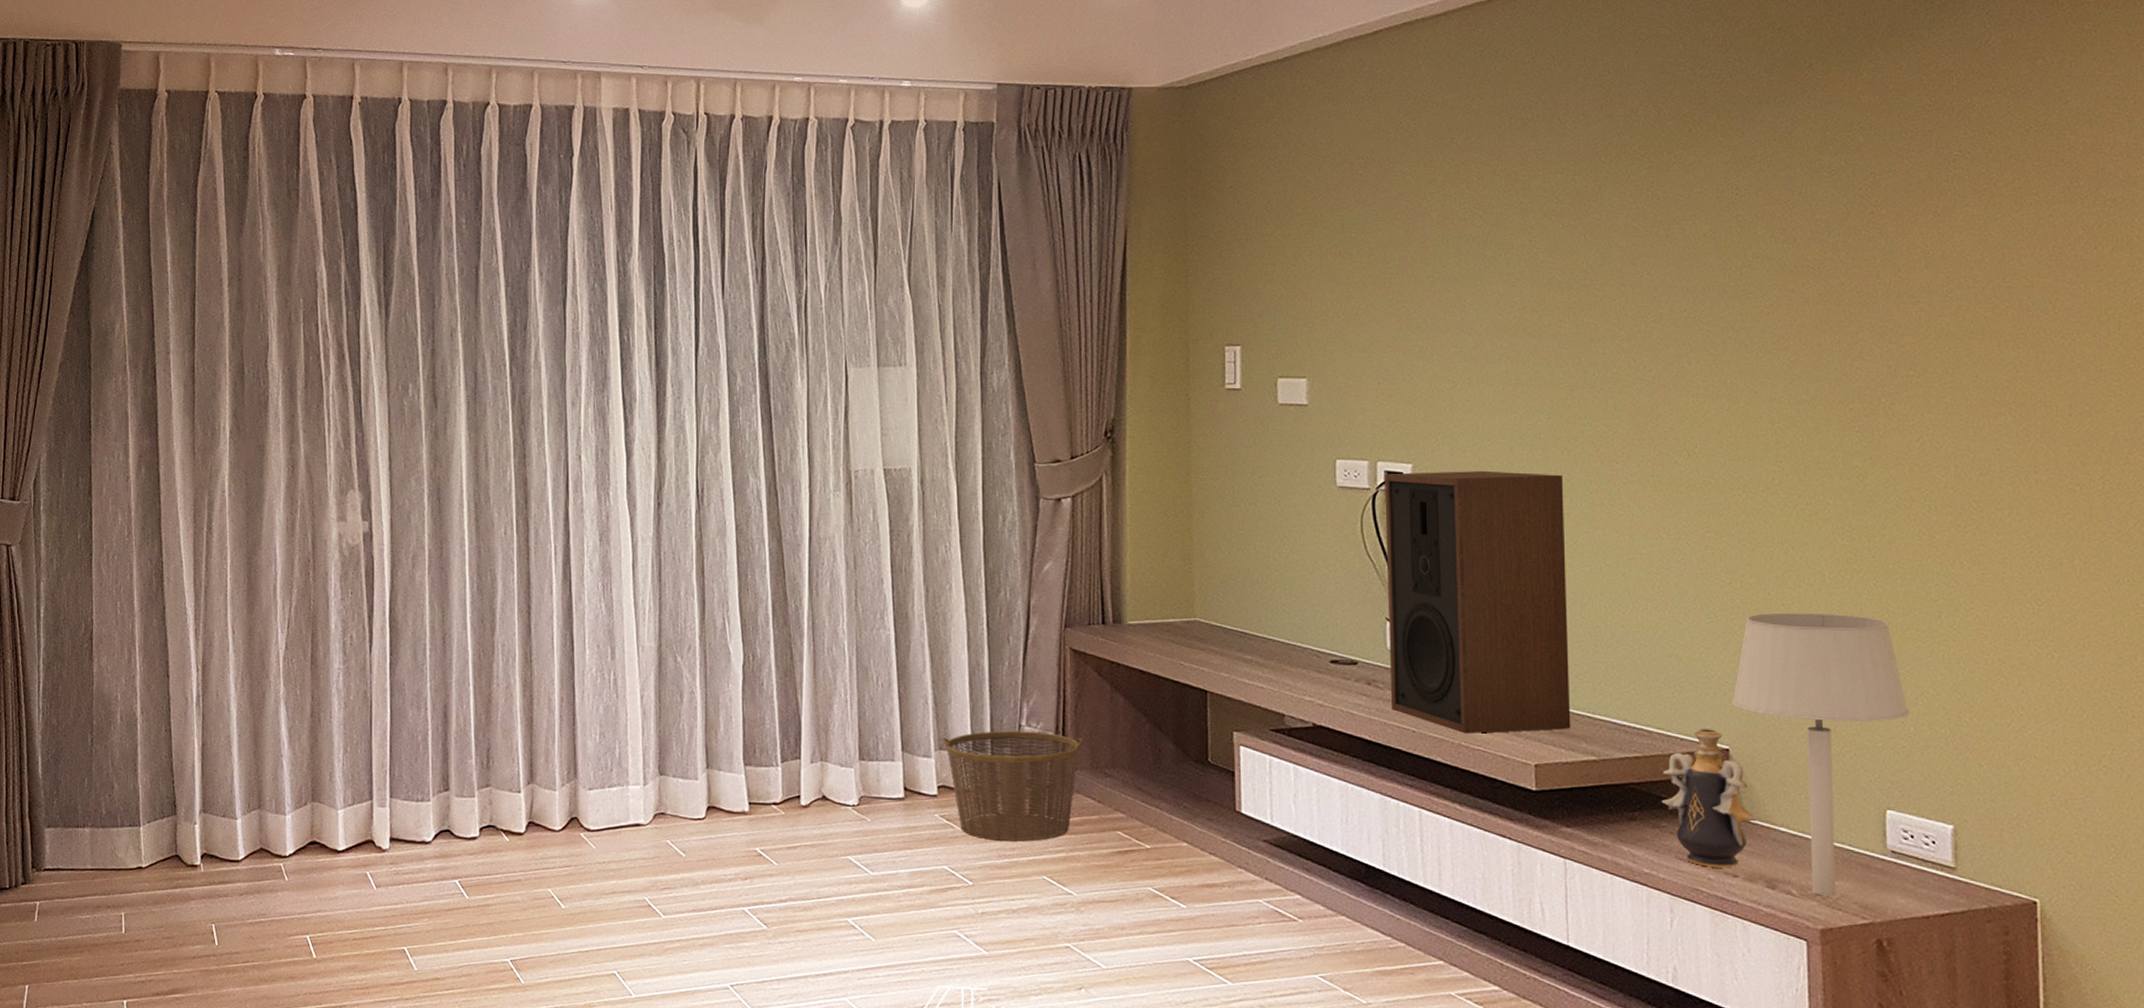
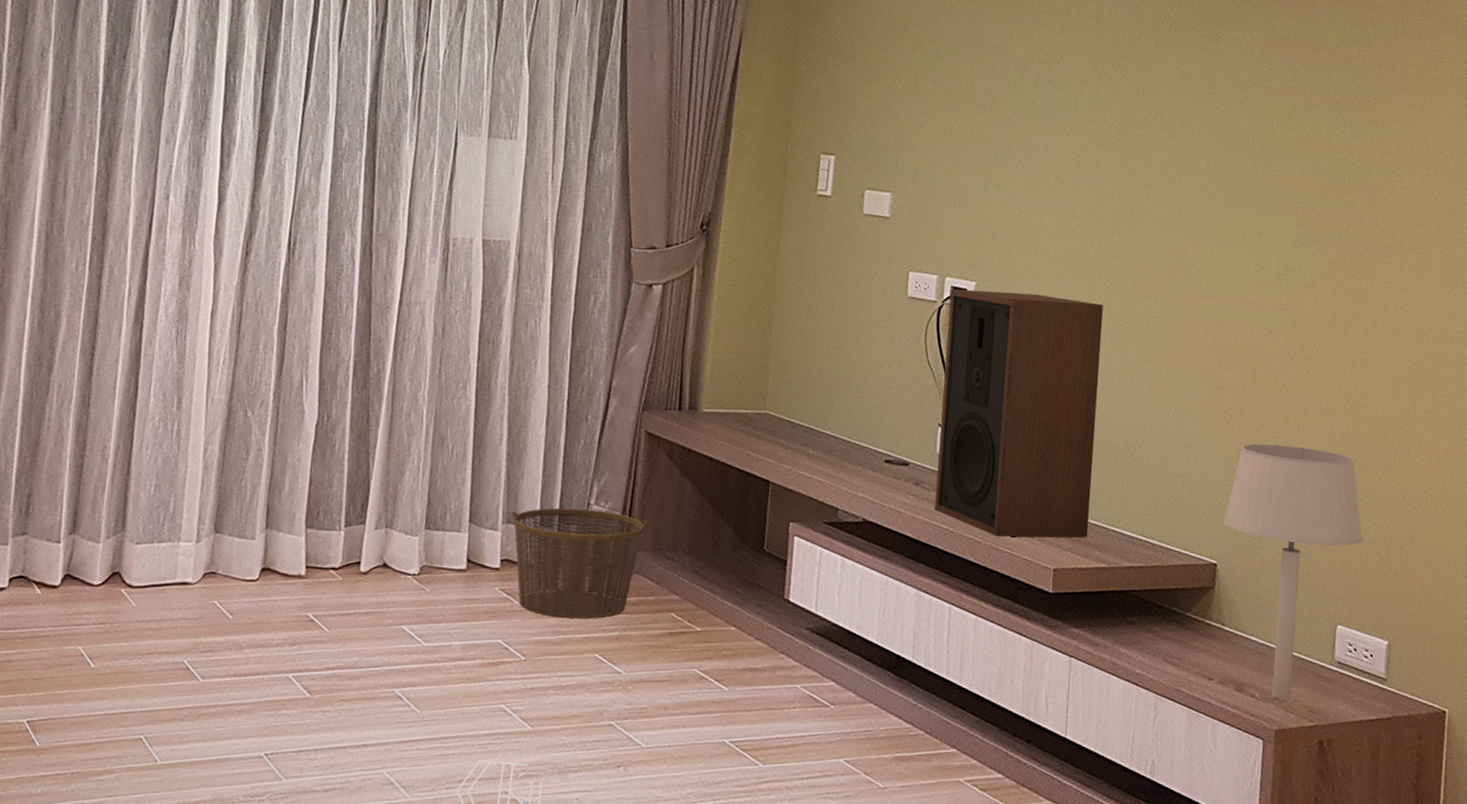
decorative vase: present [1661,729,1756,868] -> none [1156,544,1233,672]

